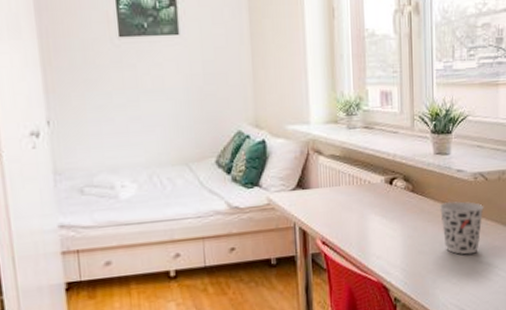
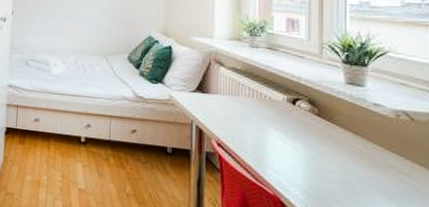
cup: present [439,201,484,255] -> none [350,133,409,196]

